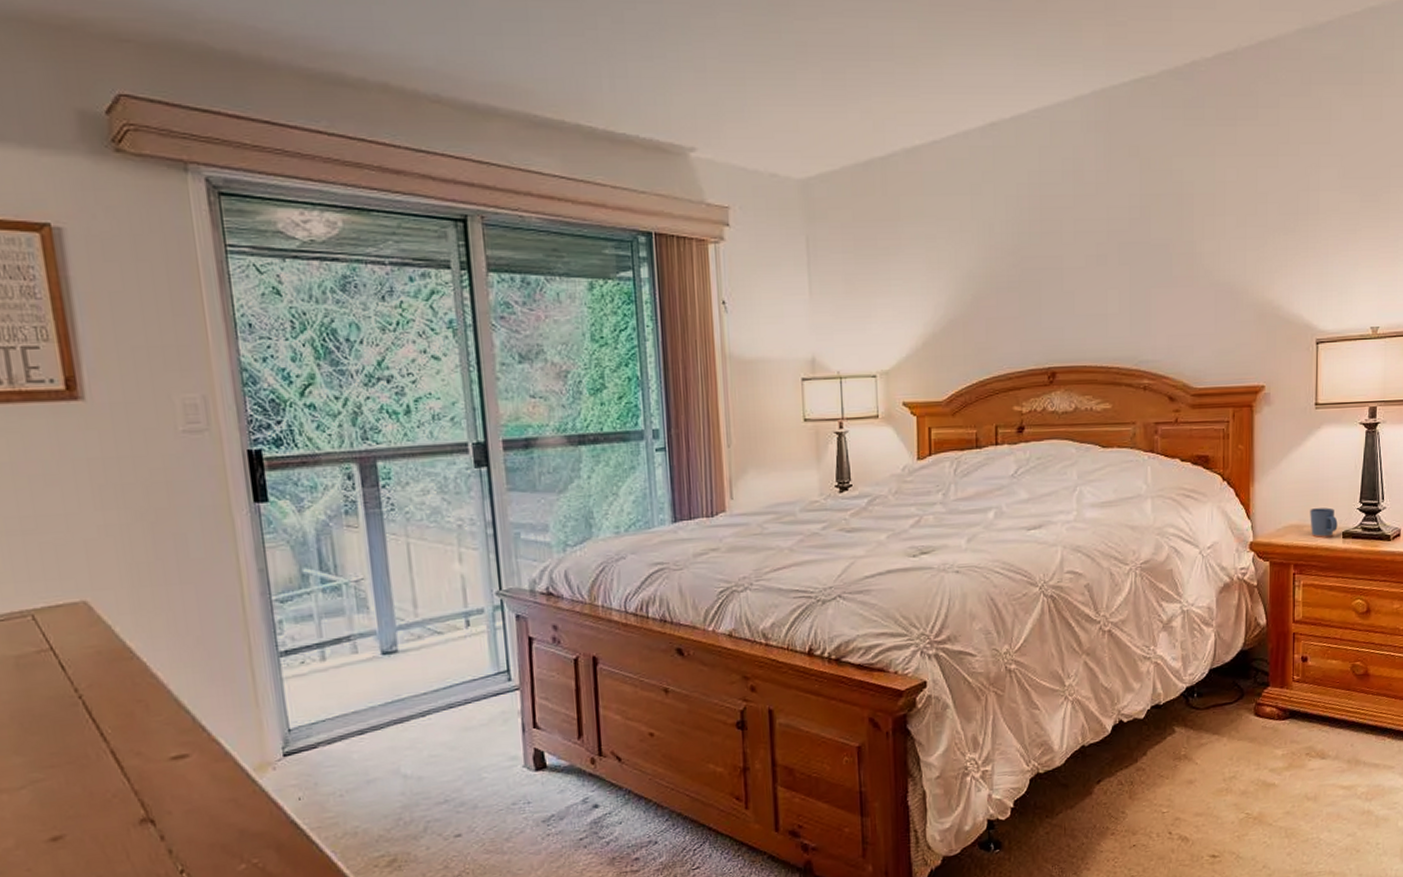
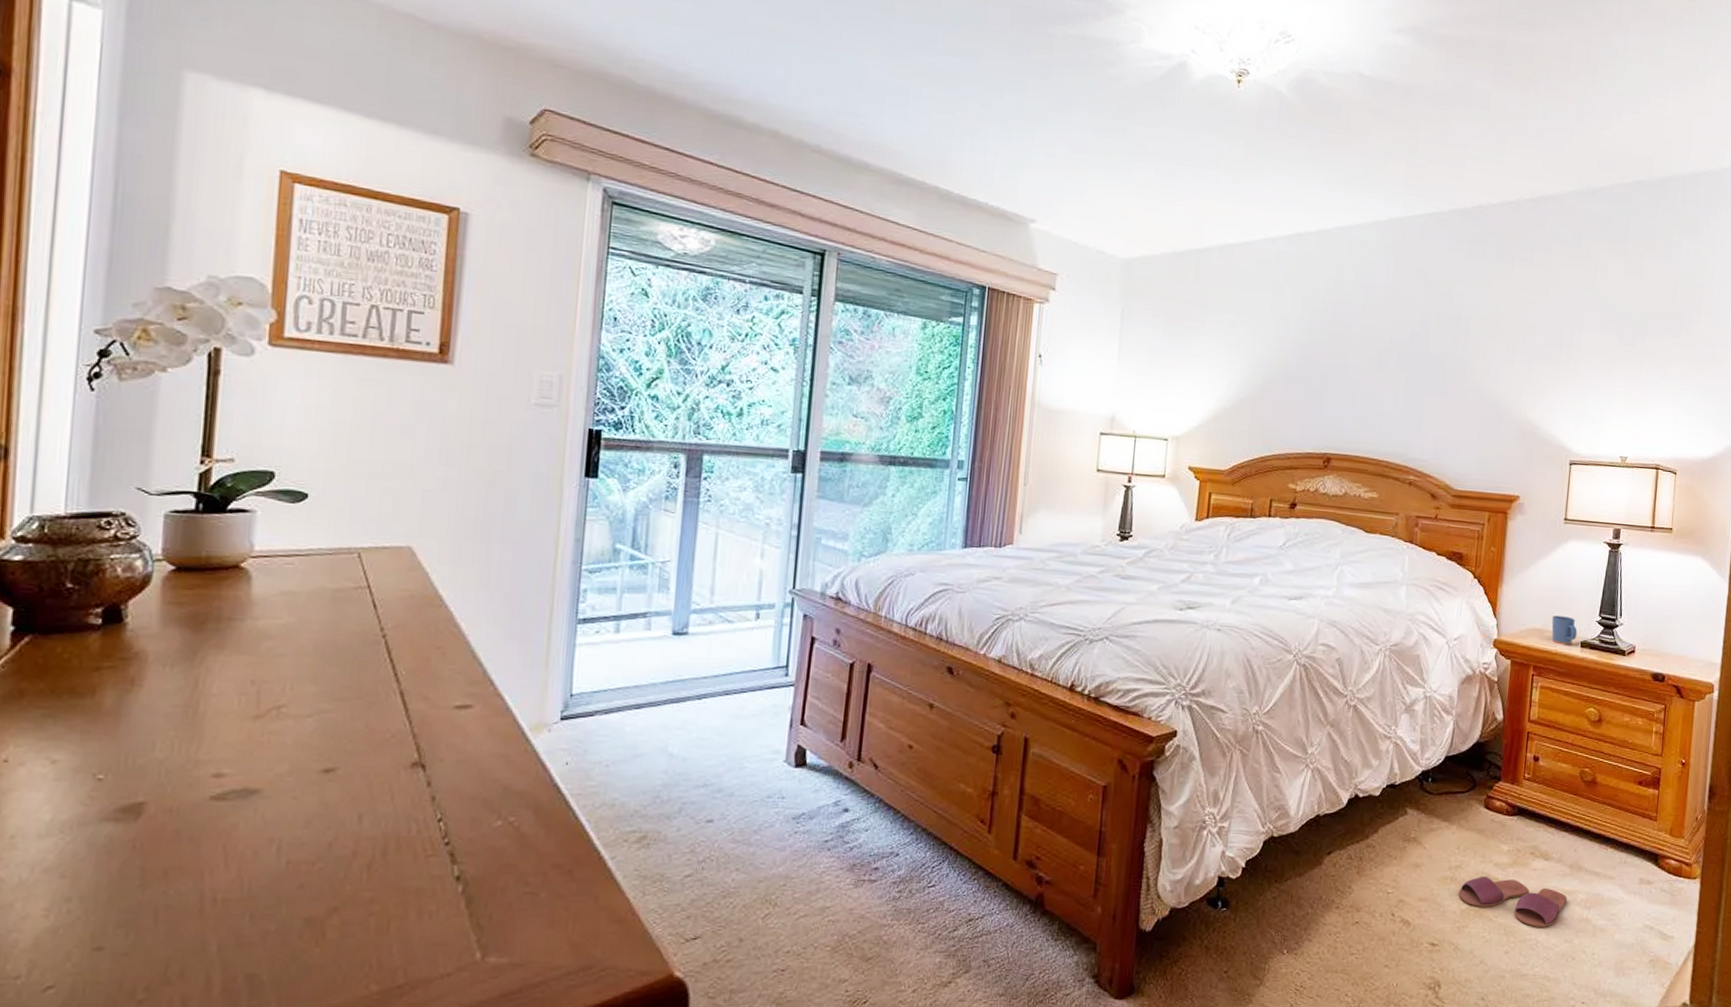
slippers: none [1235,782,1347,826] -> present [1458,875,1567,927]

